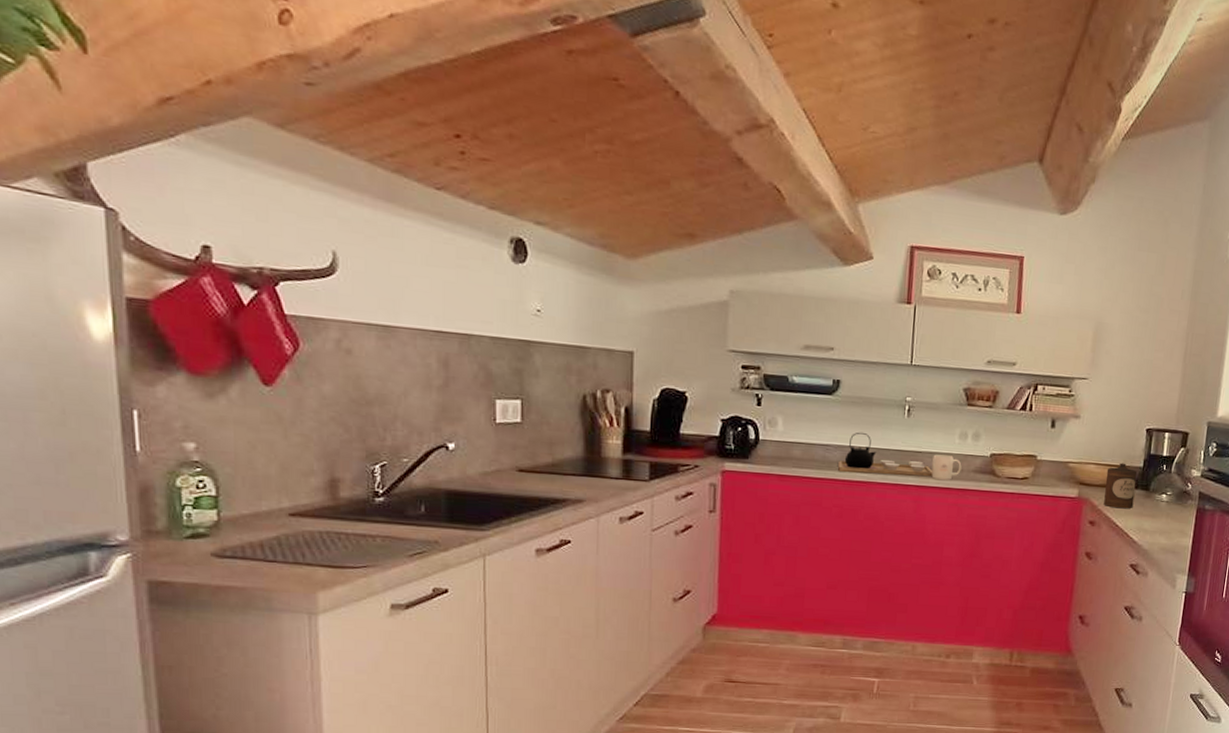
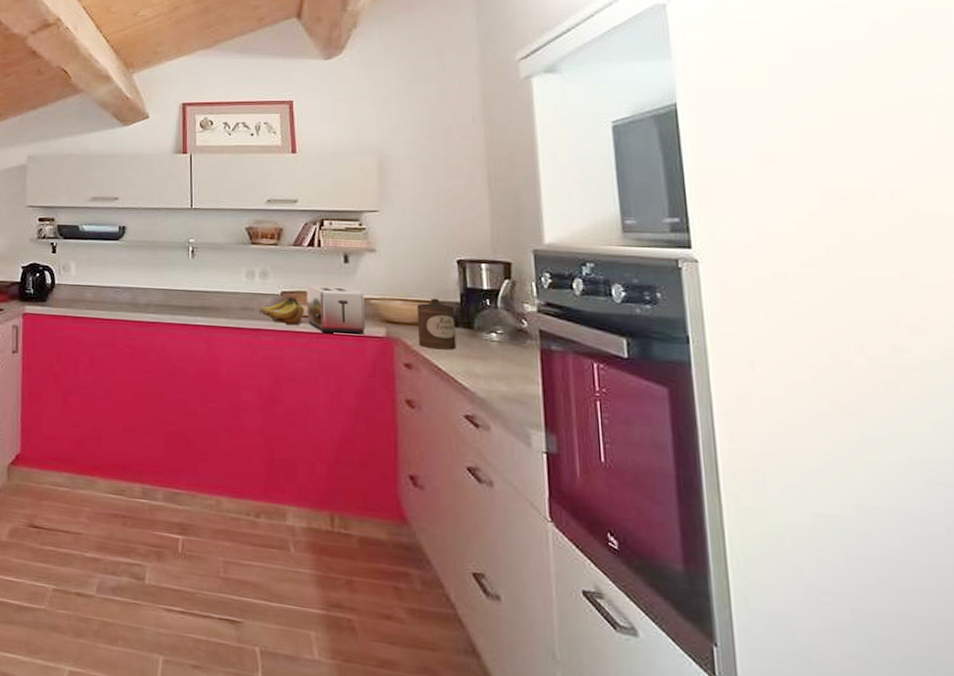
tea set: present [838,432,933,477] -> none [128,274,222,317]
mug: present [931,454,962,481] -> none [221,293,252,321]
fruit: none [967,458,1010,486] -> present [258,296,304,326]
toaster: none [1011,448,1064,495] -> present [306,285,366,335]

